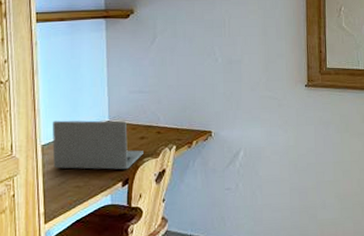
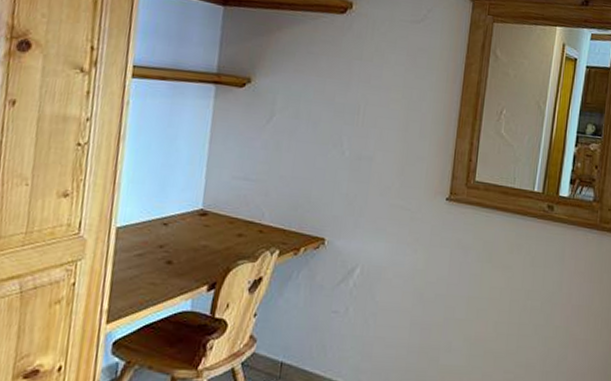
laptop: present [52,120,143,170] -> none [127,199,239,270]

